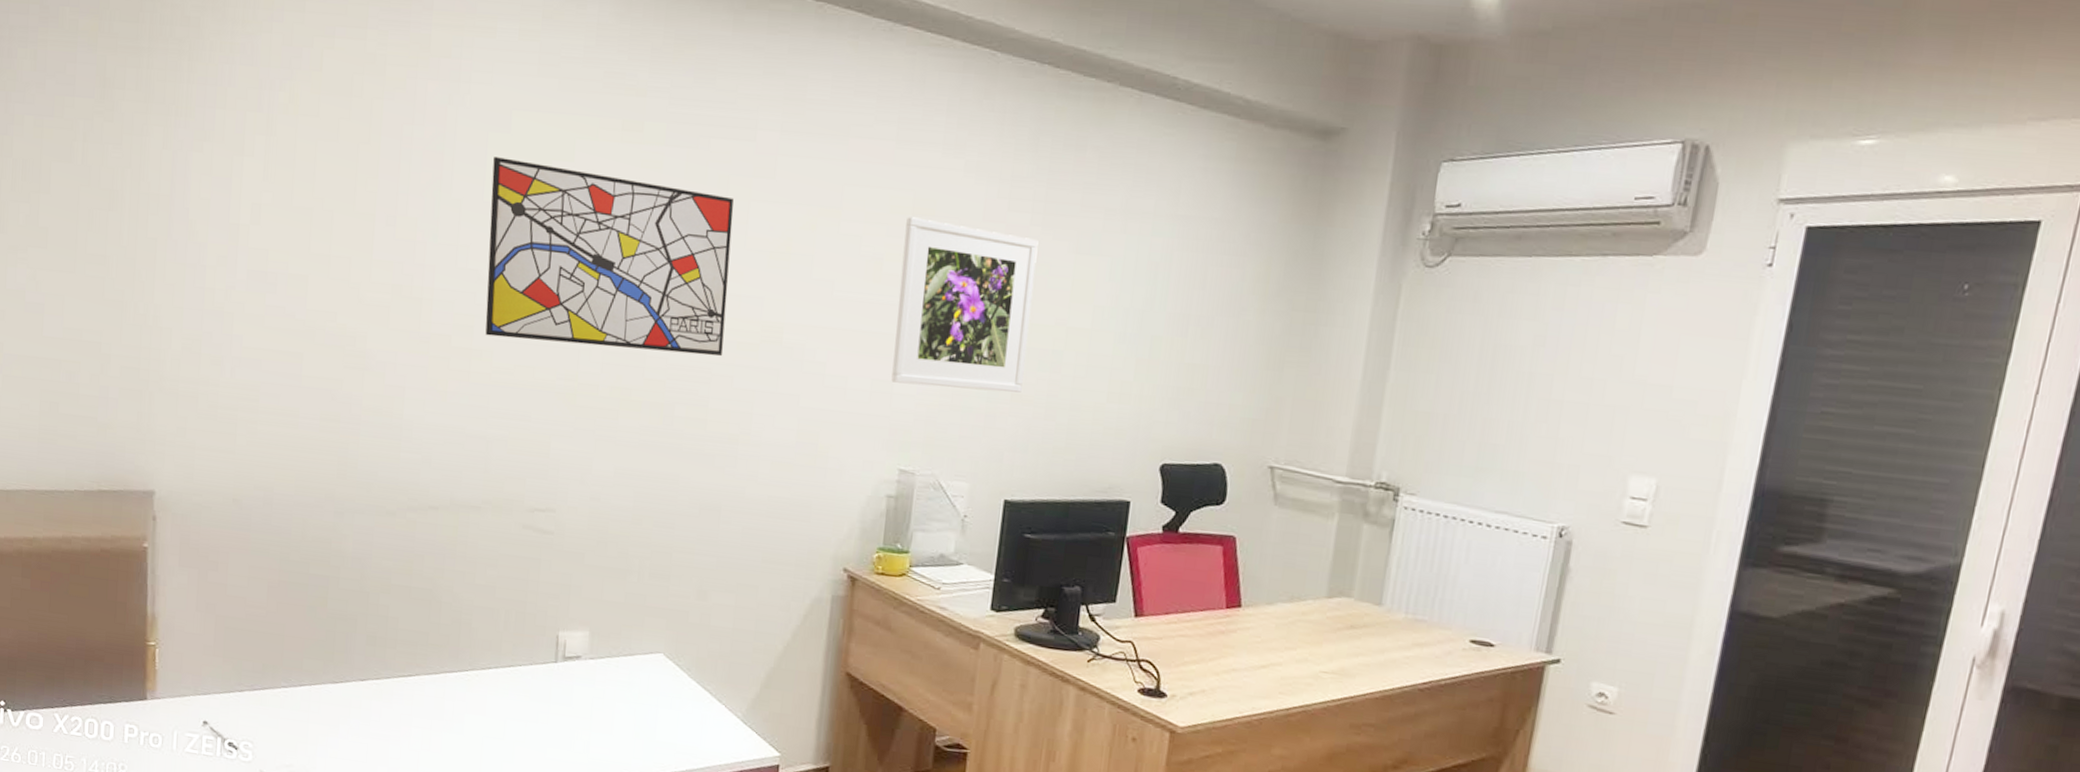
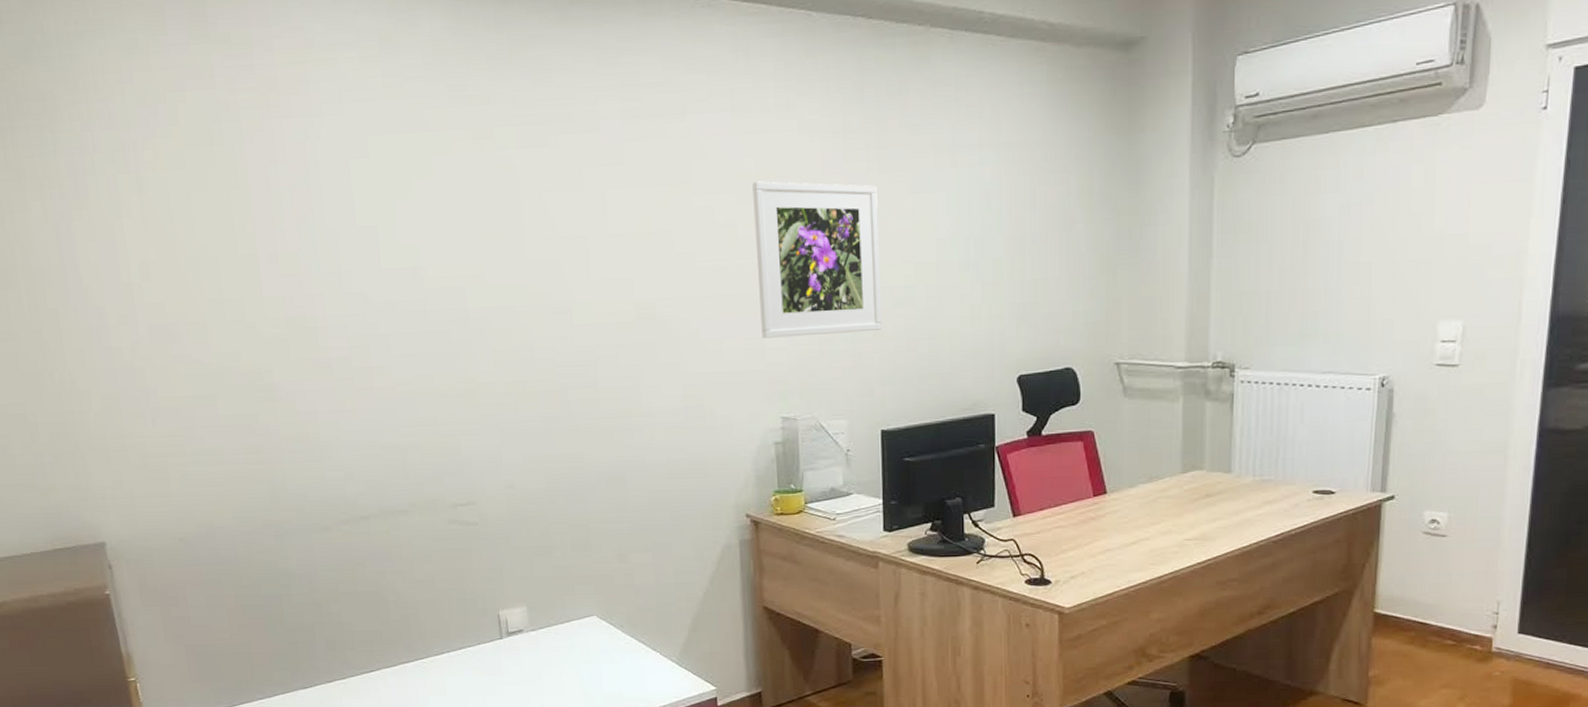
wall art: present [485,157,734,356] -> none [358,182,604,352]

